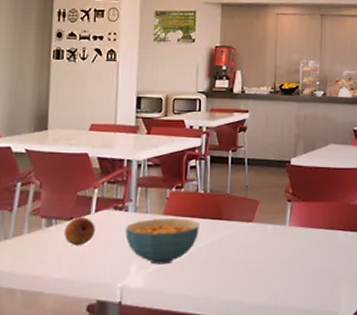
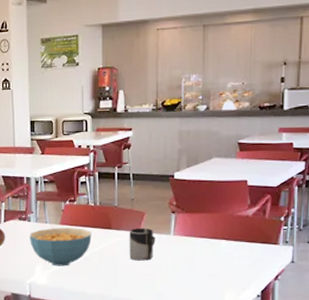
cup: none [241,218,270,256] -> present [129,227,156,261]

